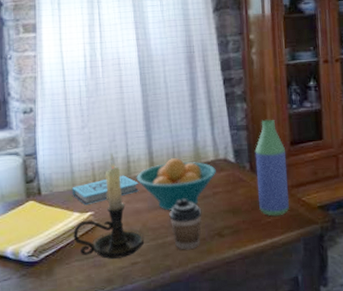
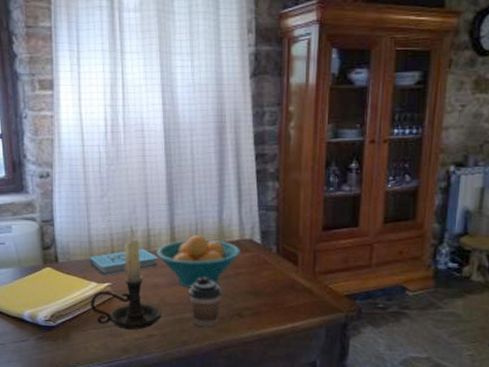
bottle: present [255,119,289,217] -> none [282,201,317,302]

